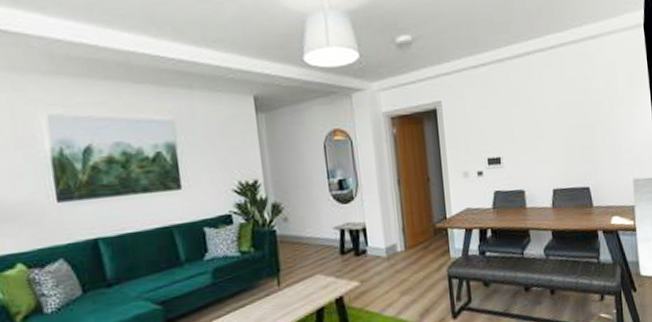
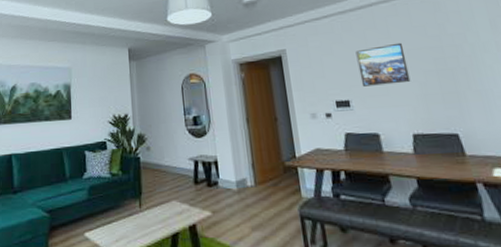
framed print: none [510,96,557,143] -> present [355,42,411,87]

